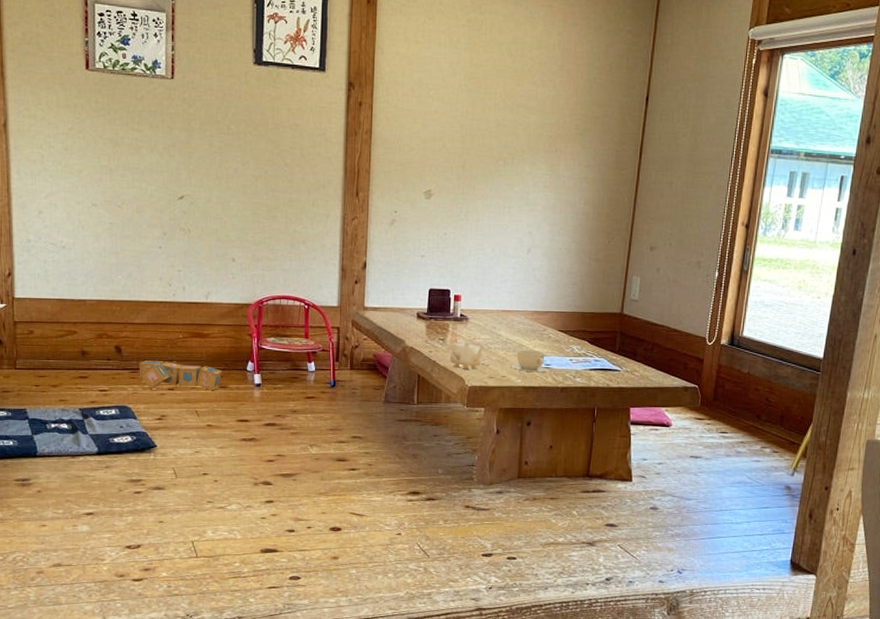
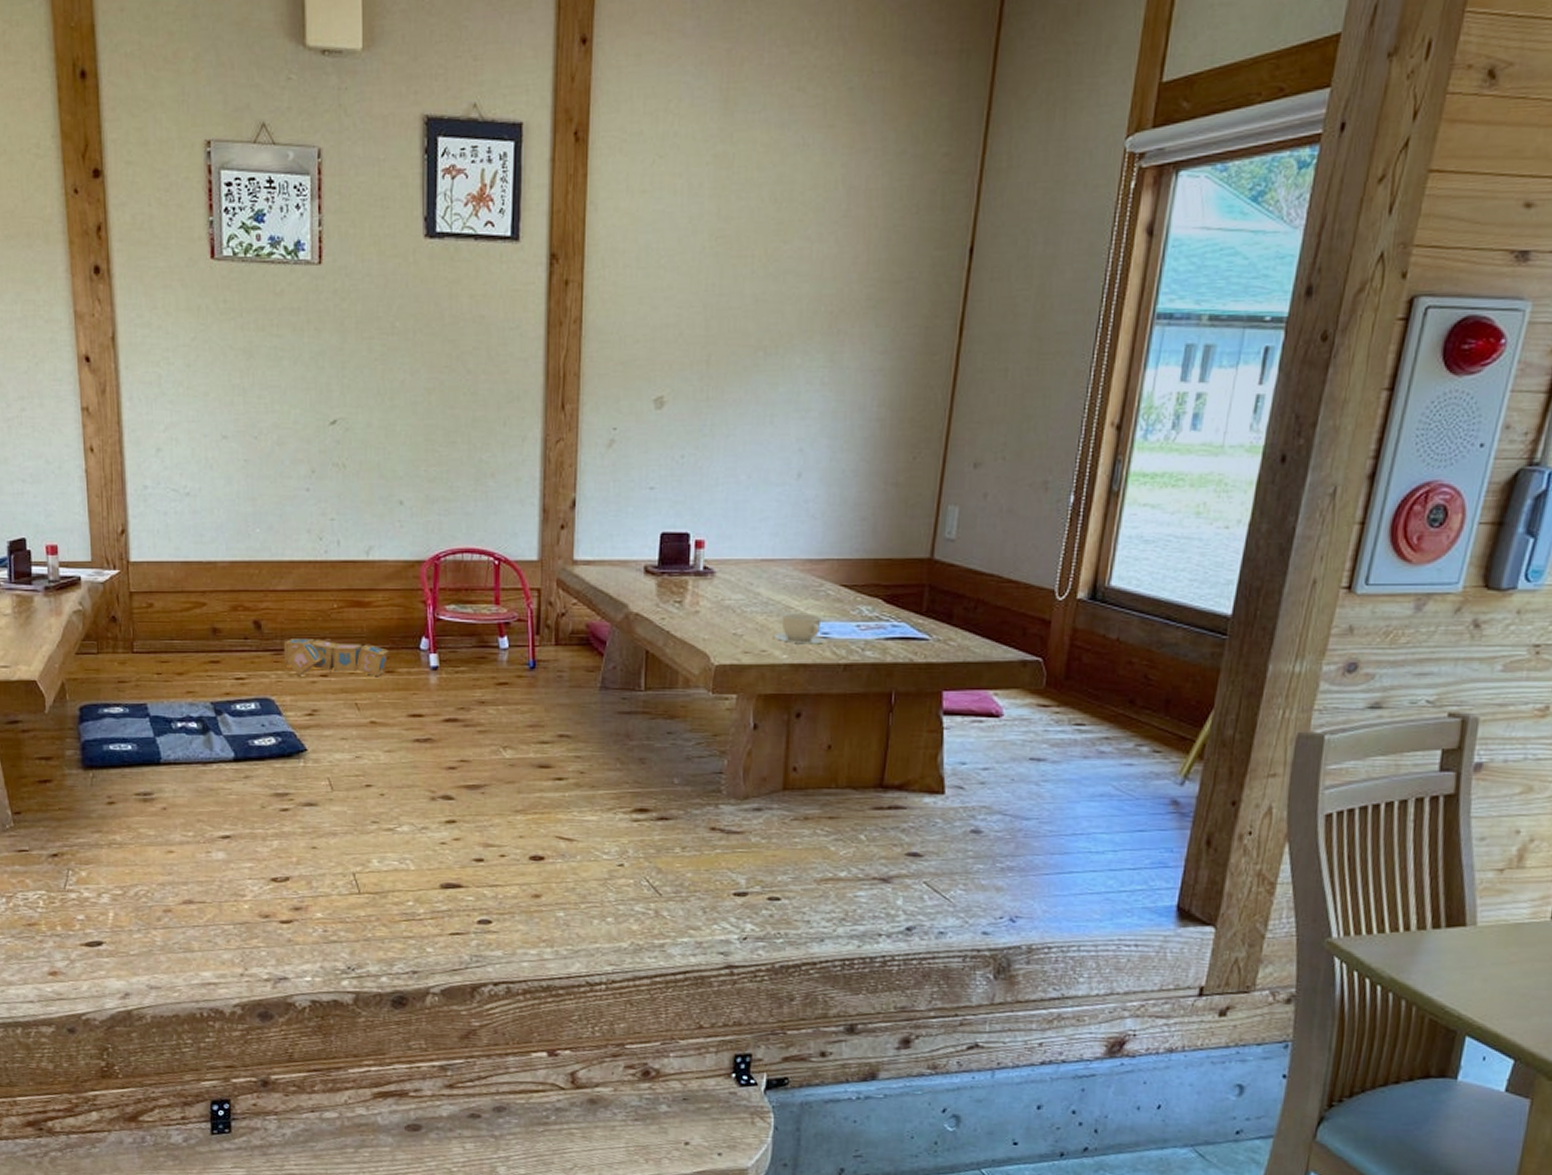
teapot: present [449,340,485,370] -> none [689,602,738,642]

